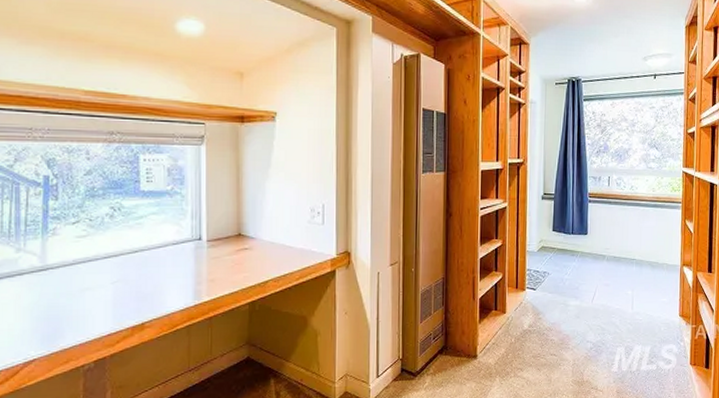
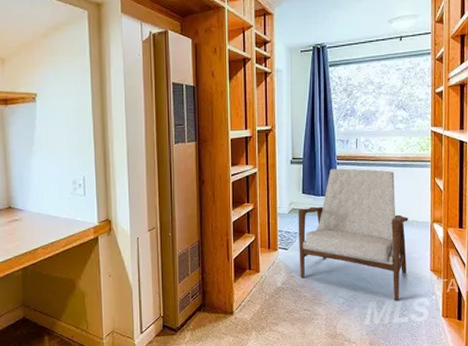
armchair: none [547,206,659,348] -> present [298,168,408,302]

